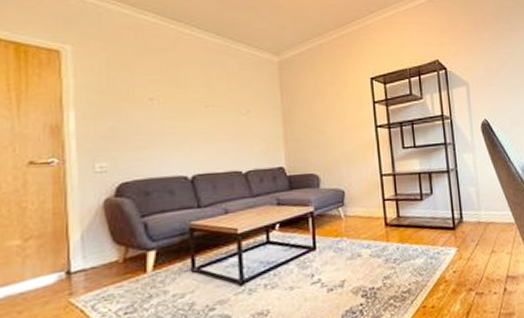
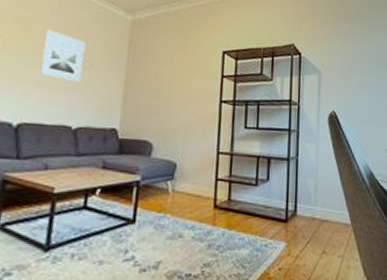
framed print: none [199,83,242,130] -> present [39,29,86,83]

